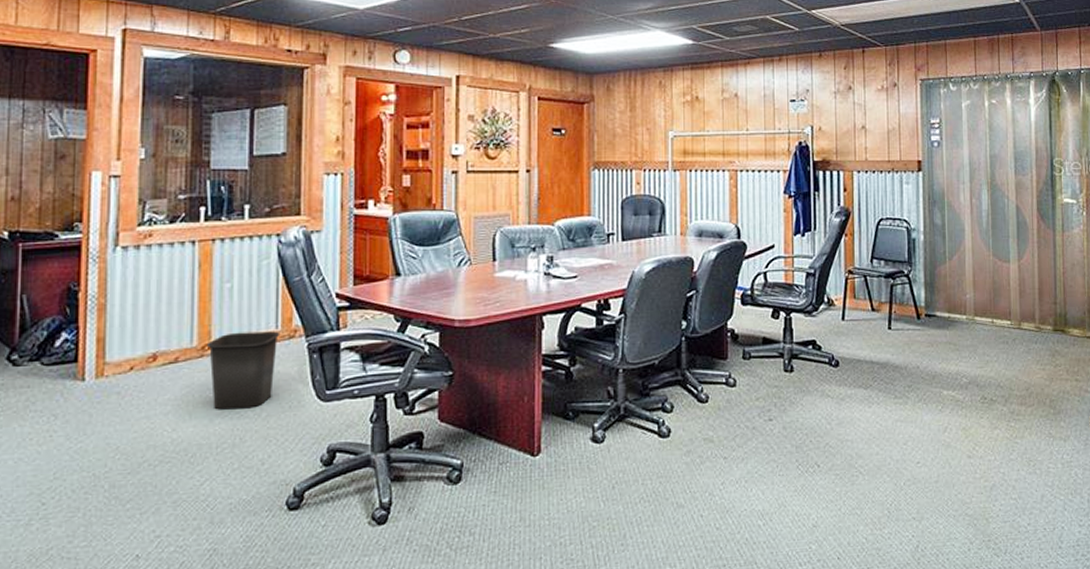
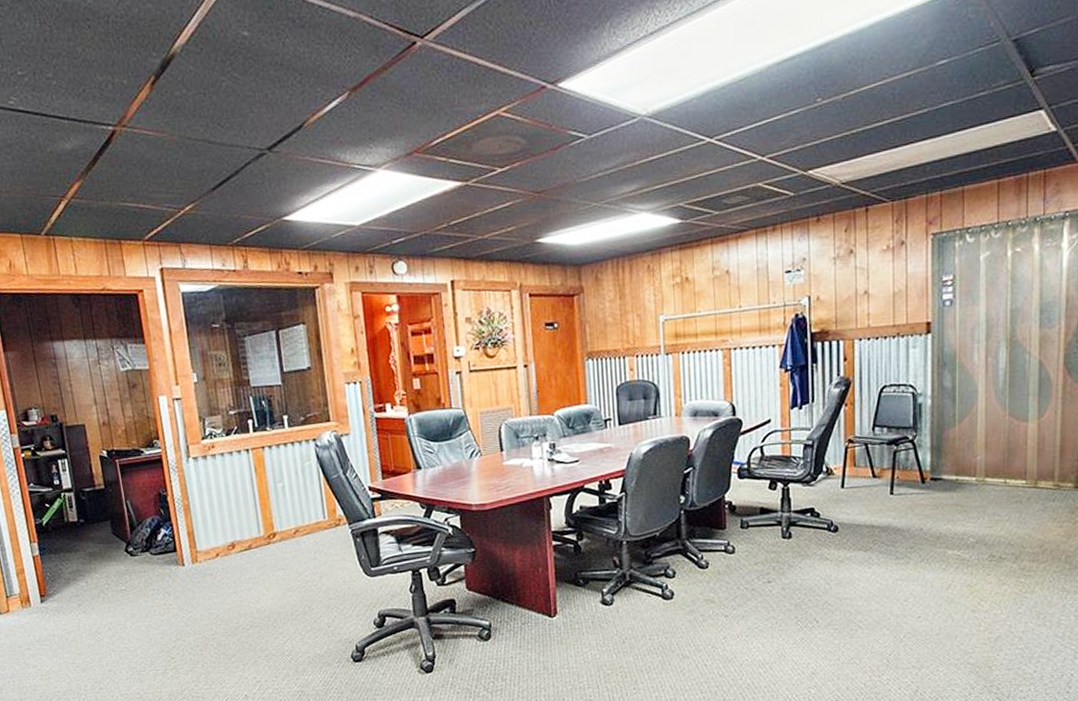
waste bin: present [206,331,280,410] -> none [271,521,328,586]

